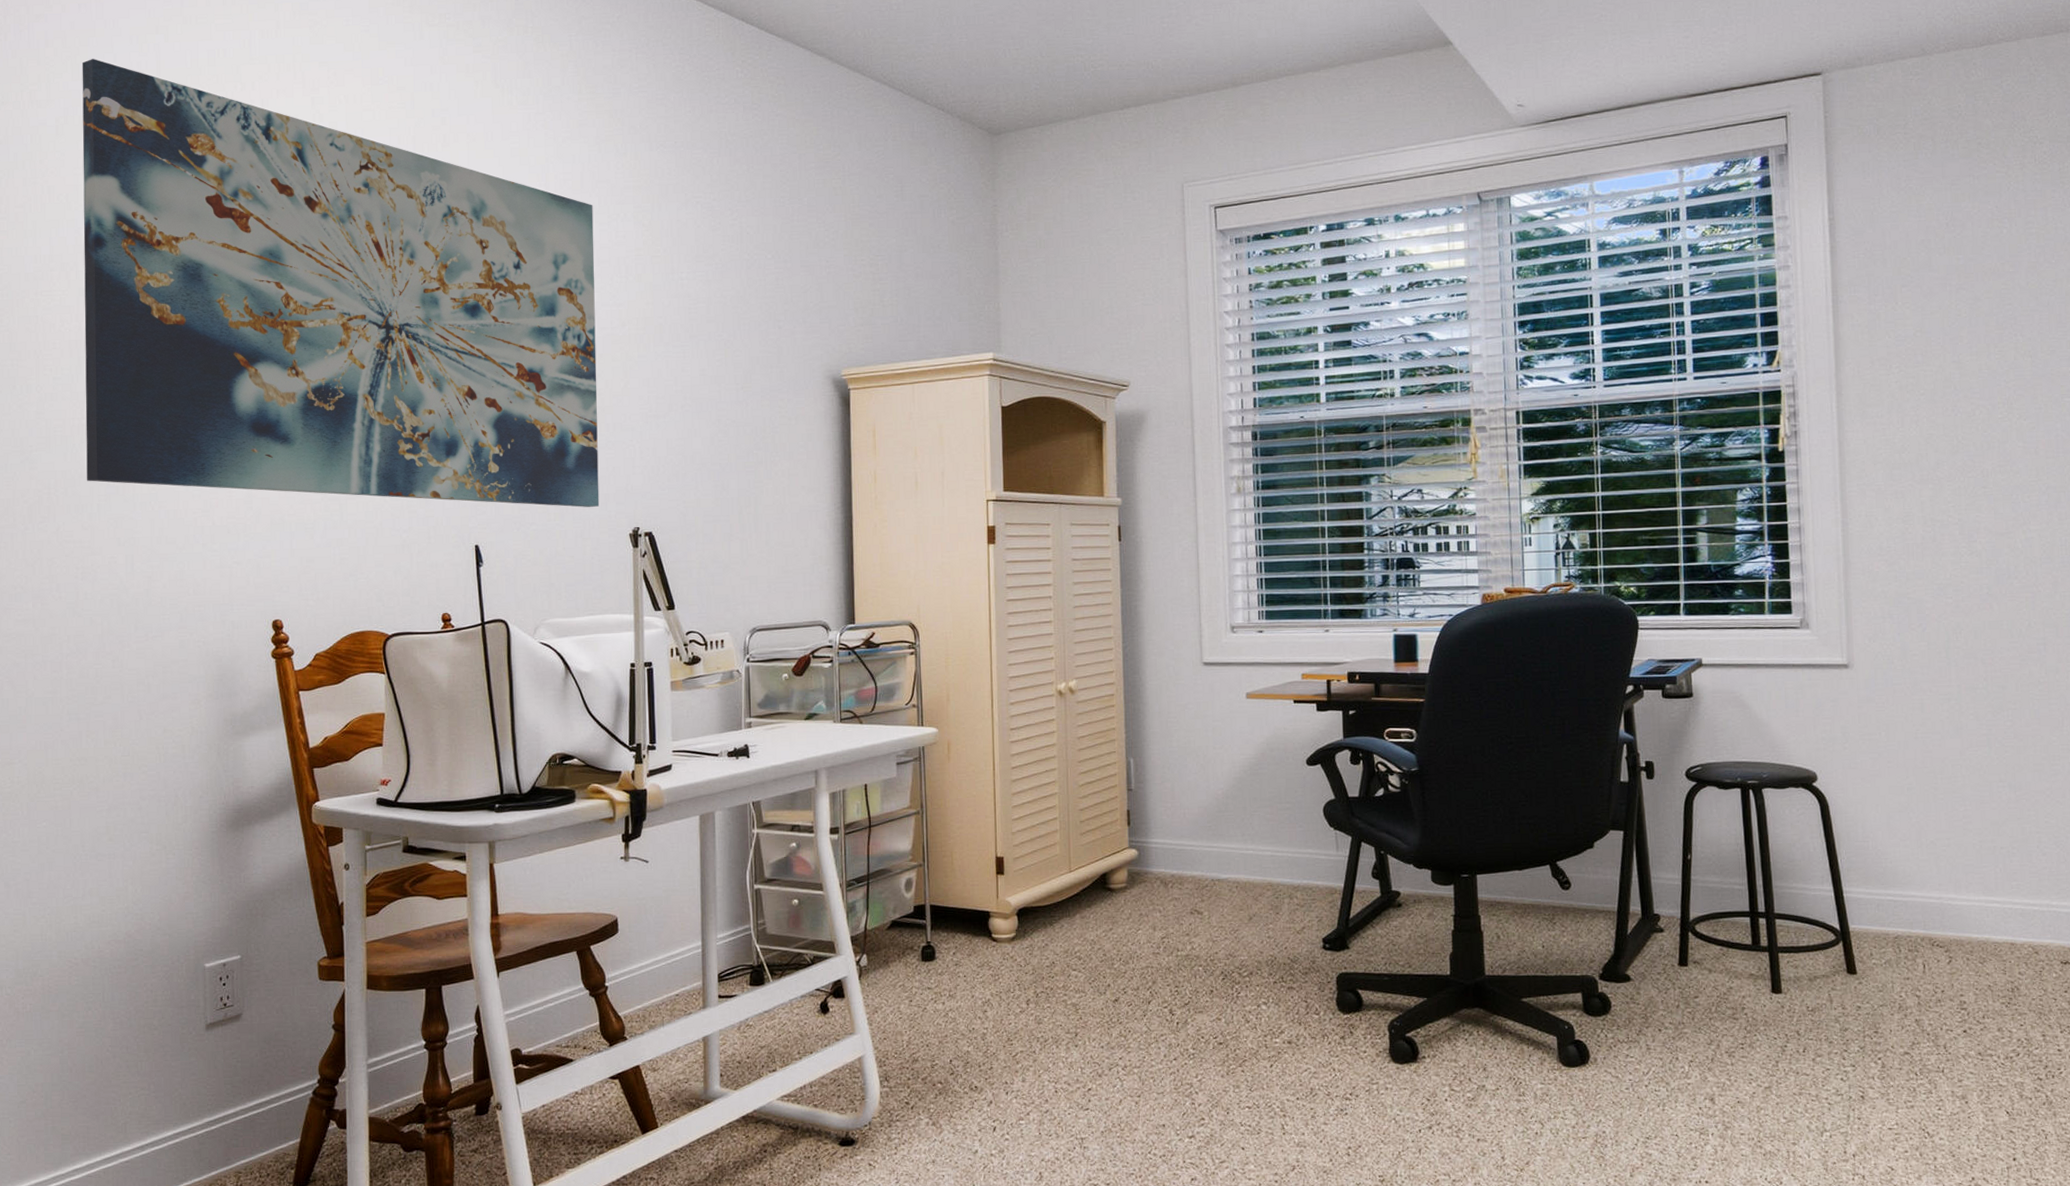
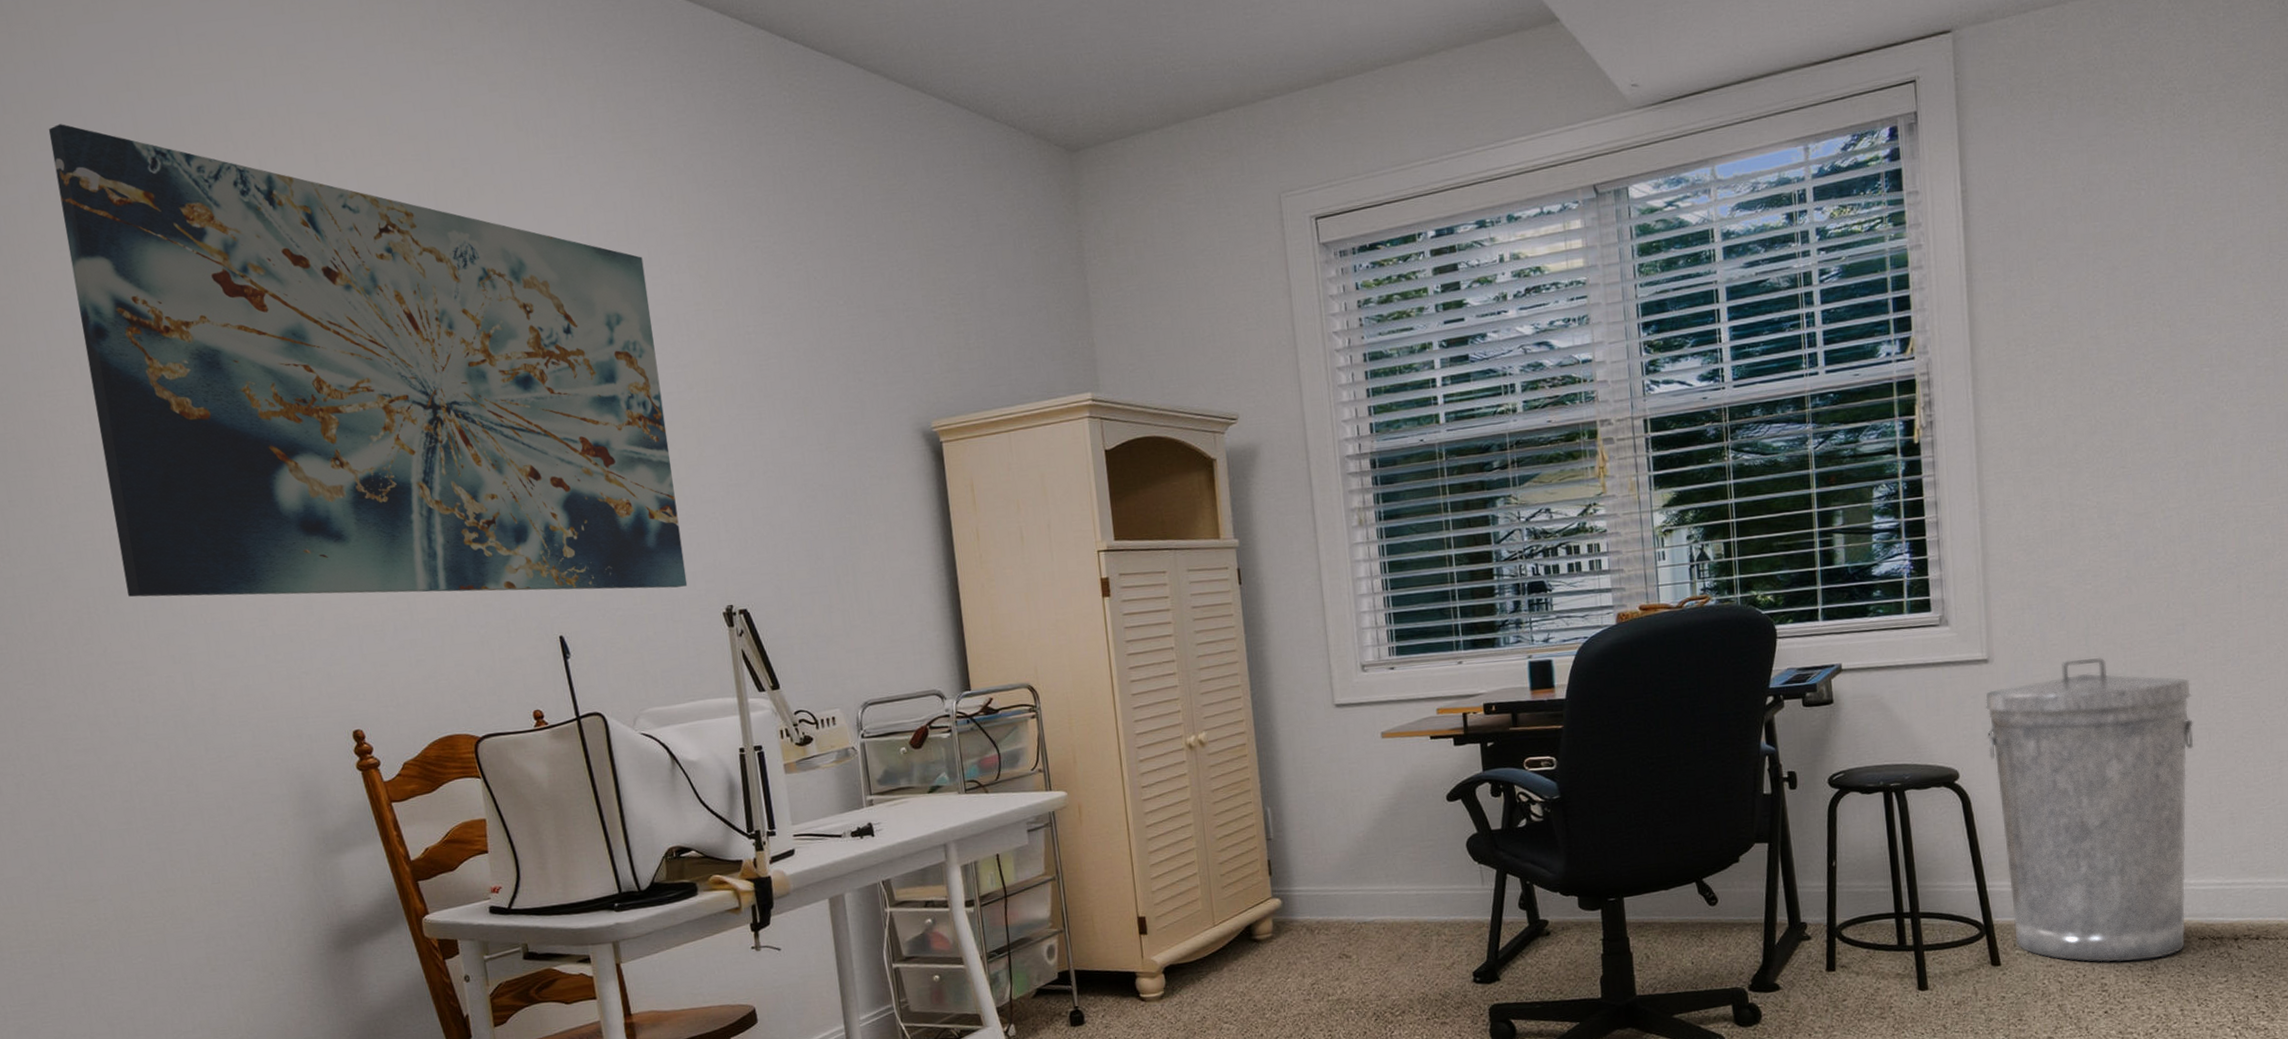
trash can: none [1844,670,2056,981] -> present [1985,657,2194,963]

